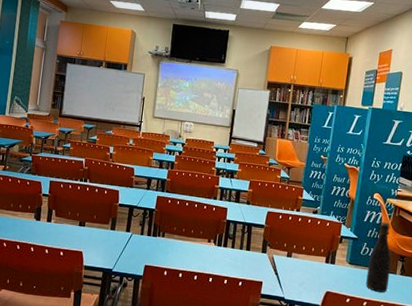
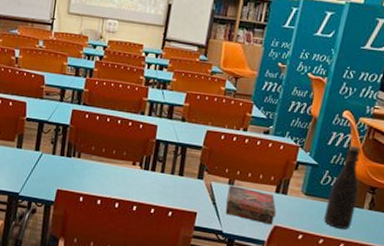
book: none [286,257,327,291] -> present [225,185,276,225]

